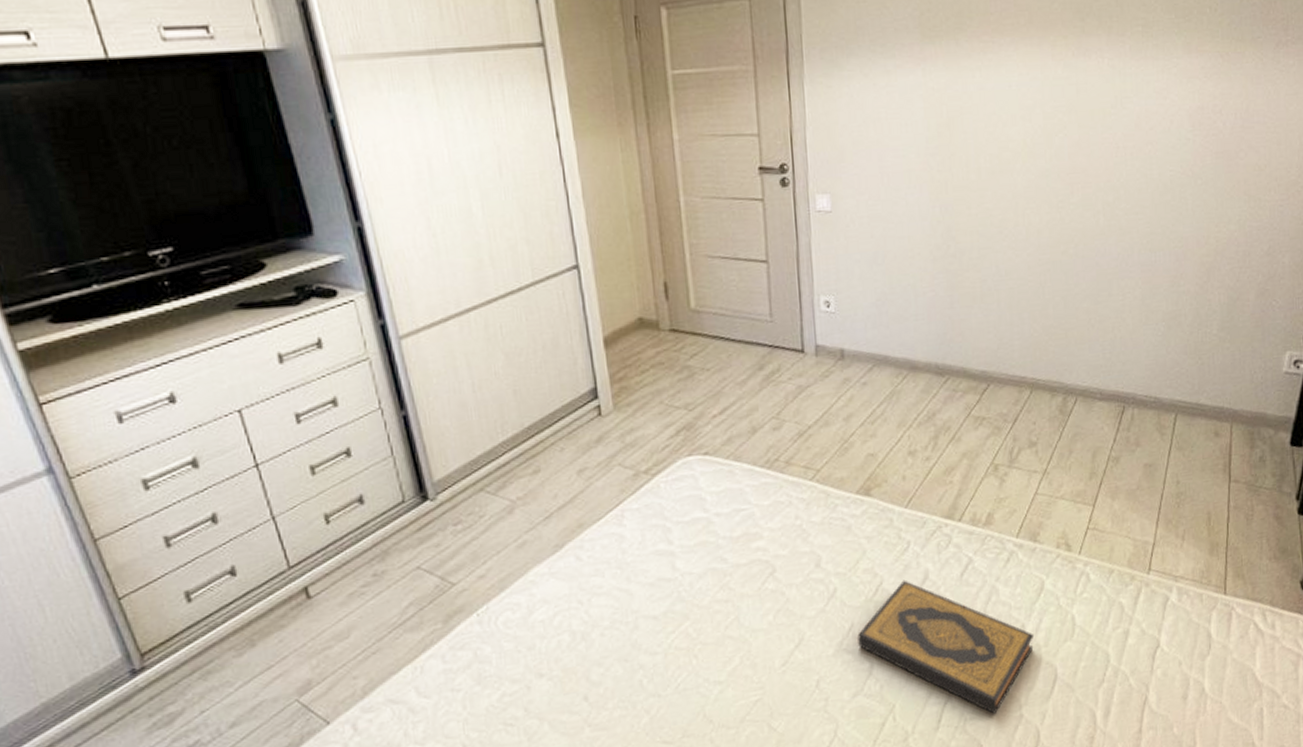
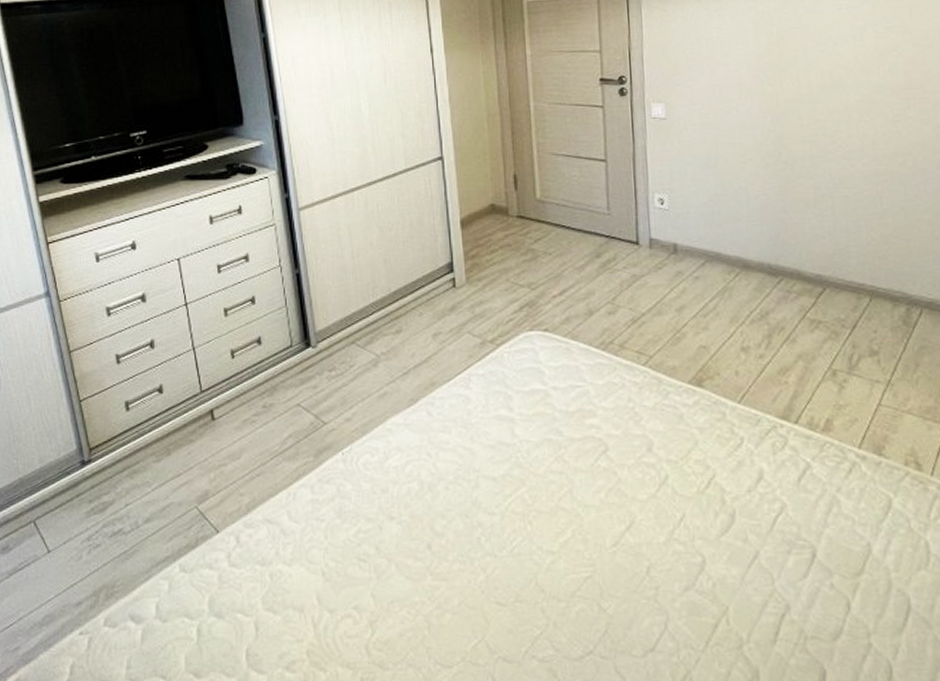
hardback book: present [857,580,1035,714] -> none [689,476,883,637]

